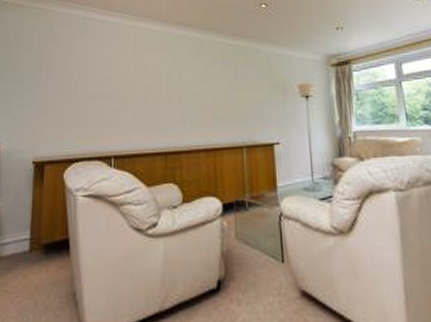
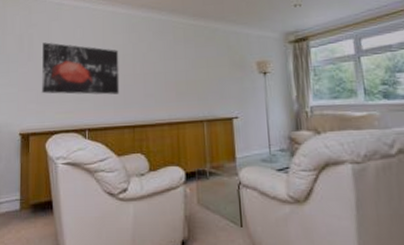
wall art: none [61,59,151,118] -> present [41,42,120,95]

